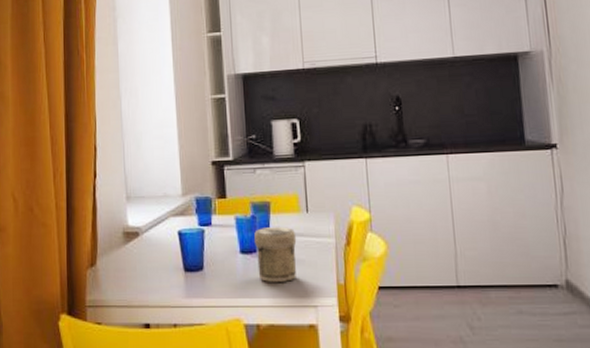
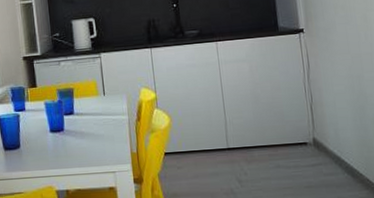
jar: present [254,226,297,283] -> none [61,108,97,155]

